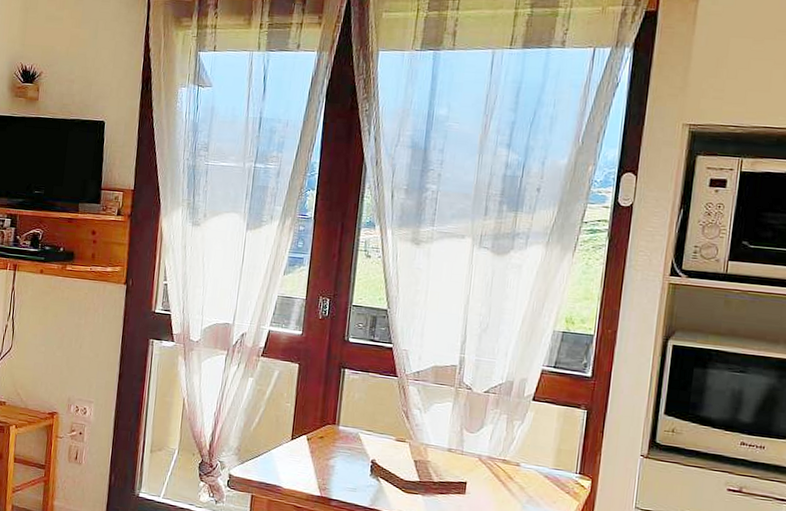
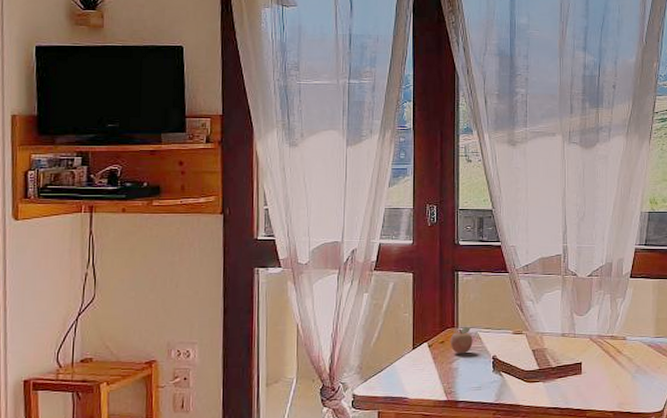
fruit: none [329,426,353,453] -> present [450,327,473,354]

